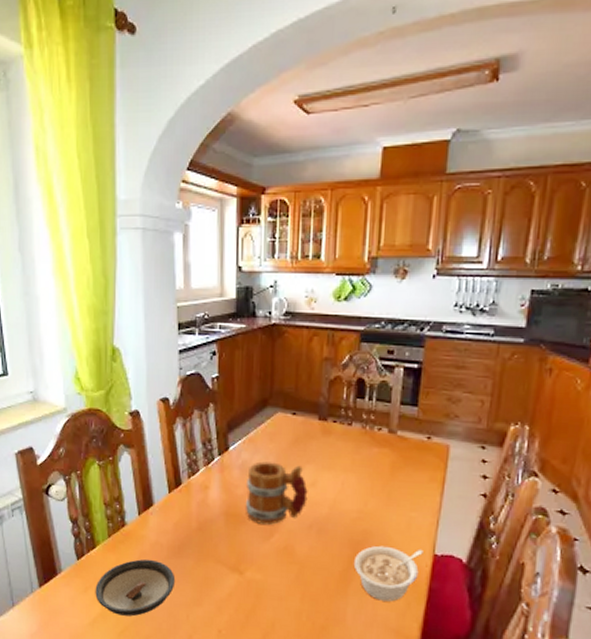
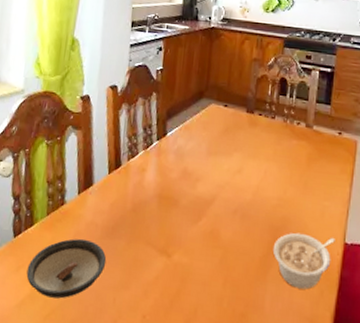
mug: present [245,461,308,525] -> none [177,148,235,208]

